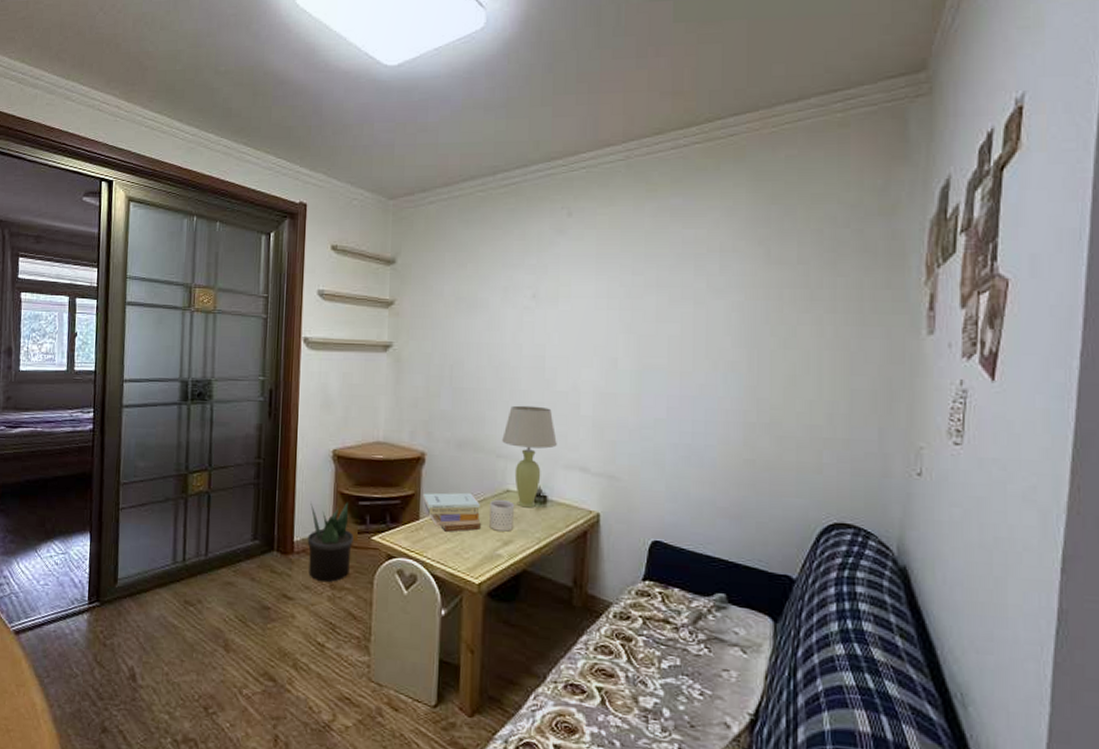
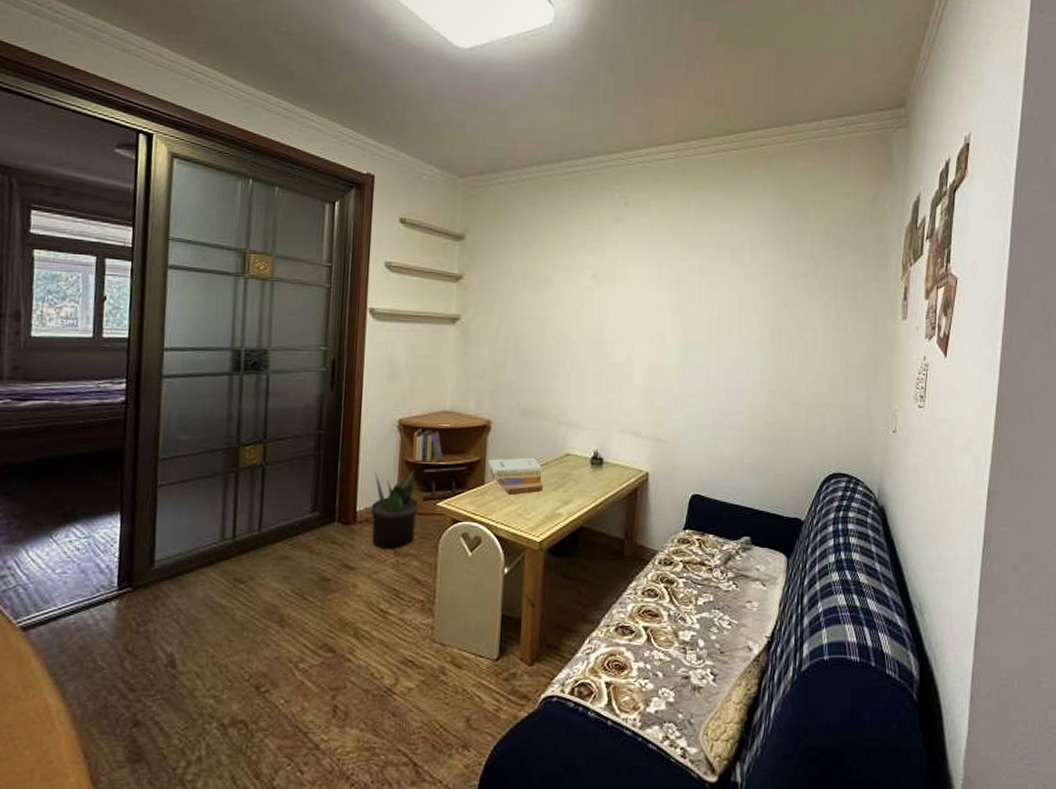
books: none [346,459,376,495] -> present [412,428,442,463]
mug: present [489,499,515,532] -> none [551,462,574,492]
table lamp: present [502,405,557,508] -> none [563,376,613,470]

